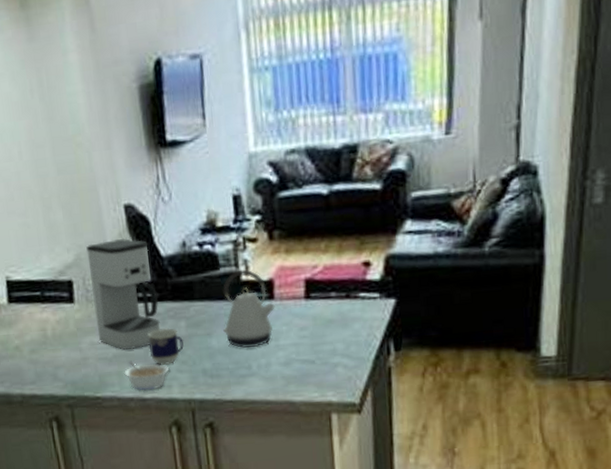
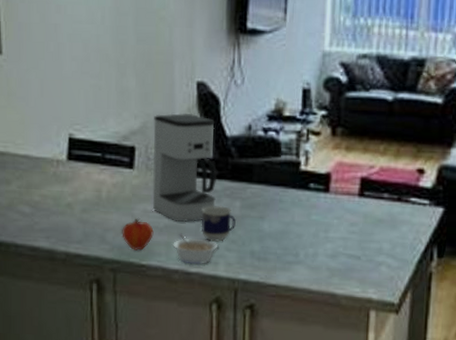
fruit: none [72,352,104,384] -> present [122,218,154,251]
kettle: present [223,269,276,348] -> none [276,160,330,236]

